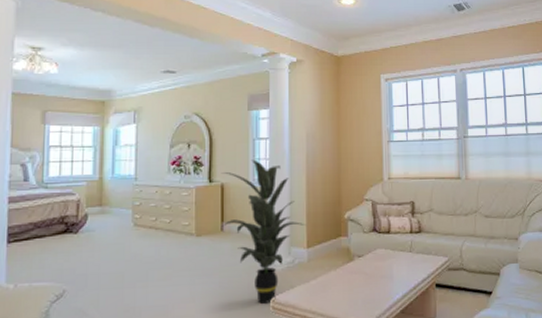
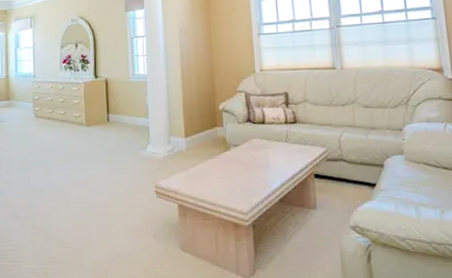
indoor plant: present [220,159,306,304] -> none [104,56,183,188]

